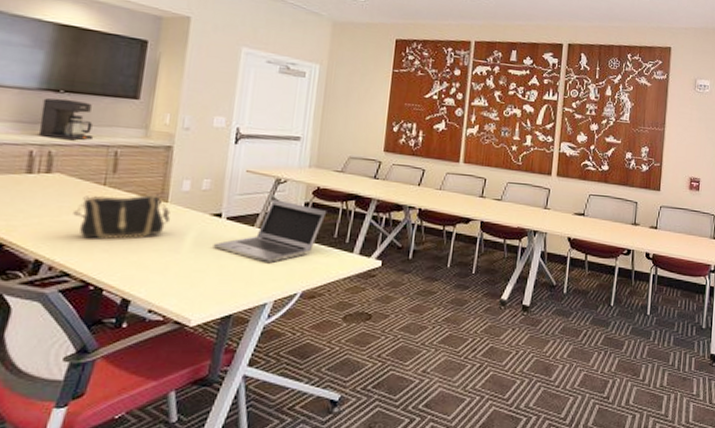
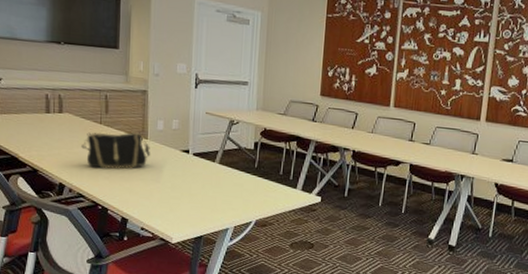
coffee maker: present [38,98,94,141] -> none [50,49,89,86]
laptop: present [213,199,327,264] -> none [184,139,273,195]

